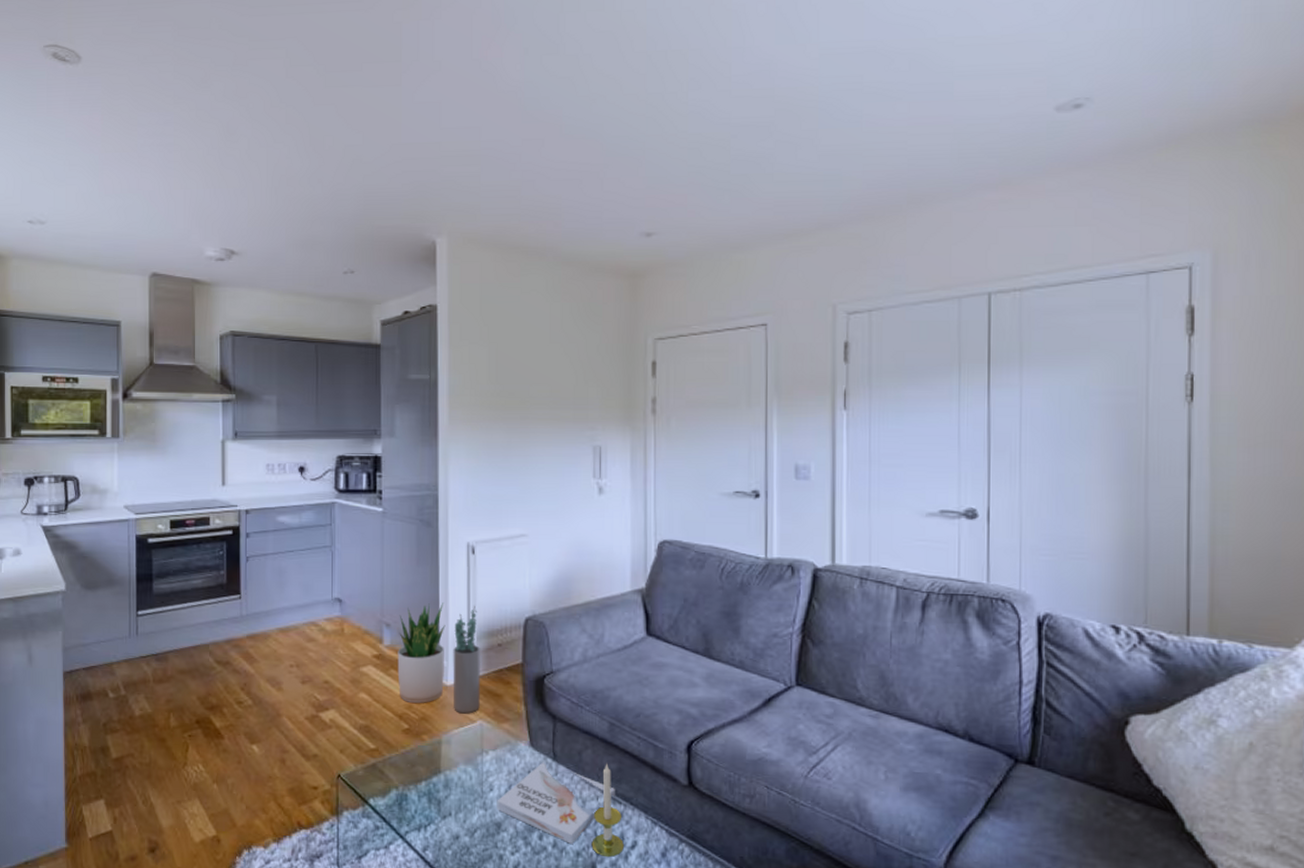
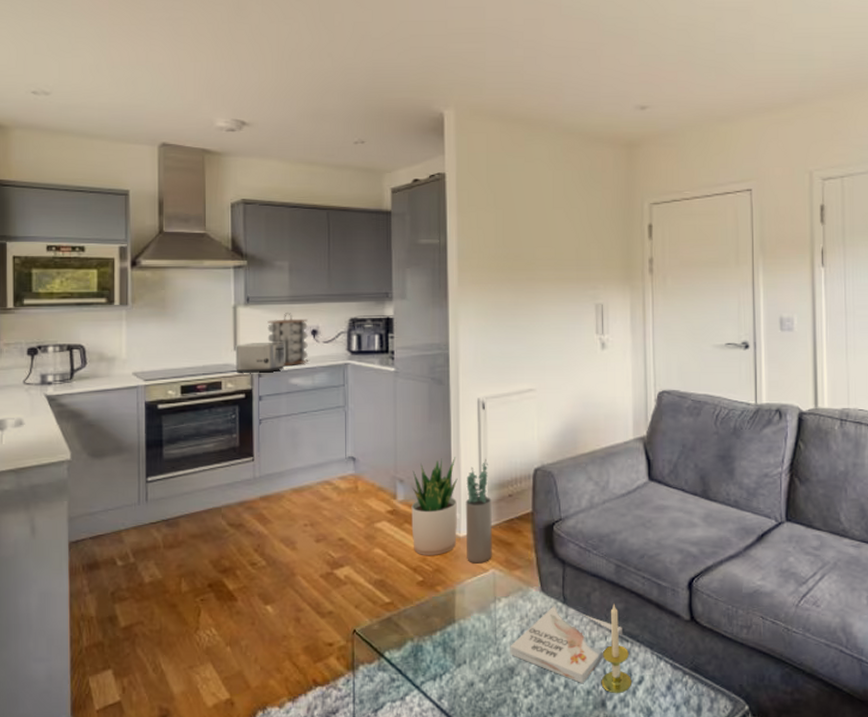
toaster: none [223,478,271,510] -> present [236,341,284,373]
spice rack: none [255,447,296,504] -> present [267,312,309,367]

